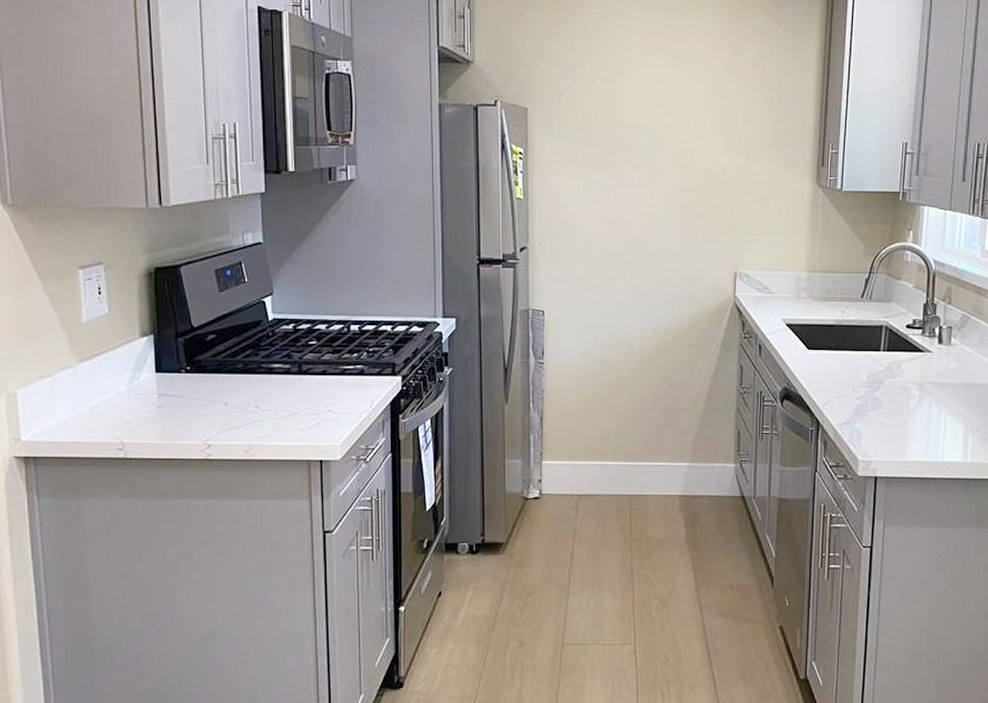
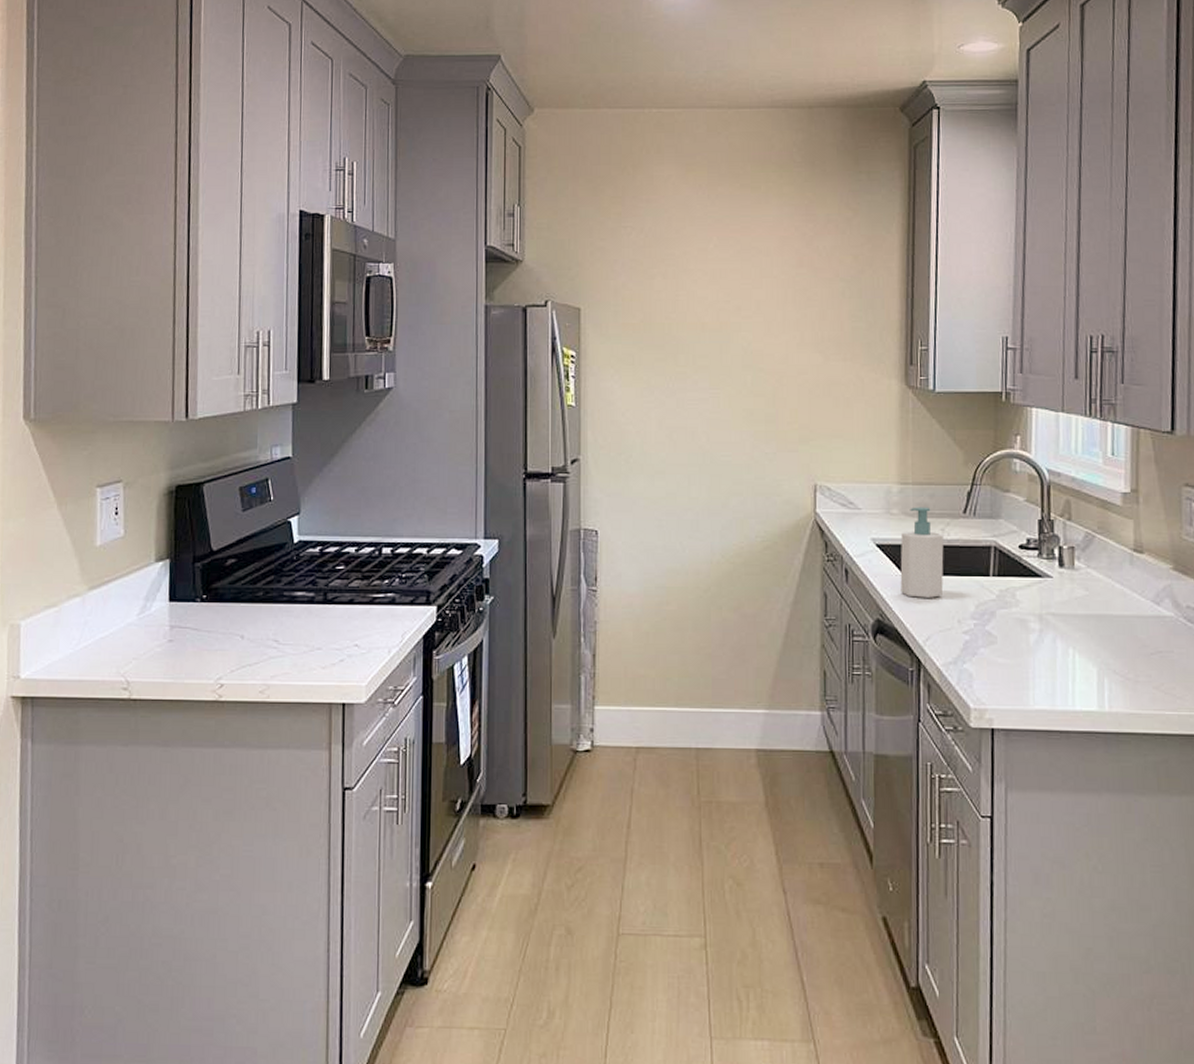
soap bottle: none [805,292,843,369] -> present [900,507,944,598]

